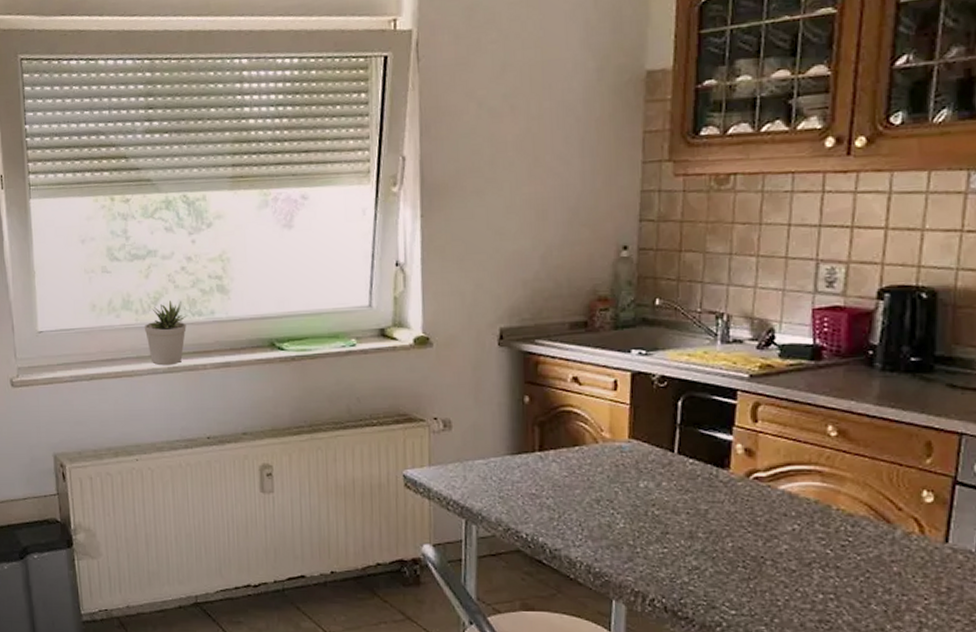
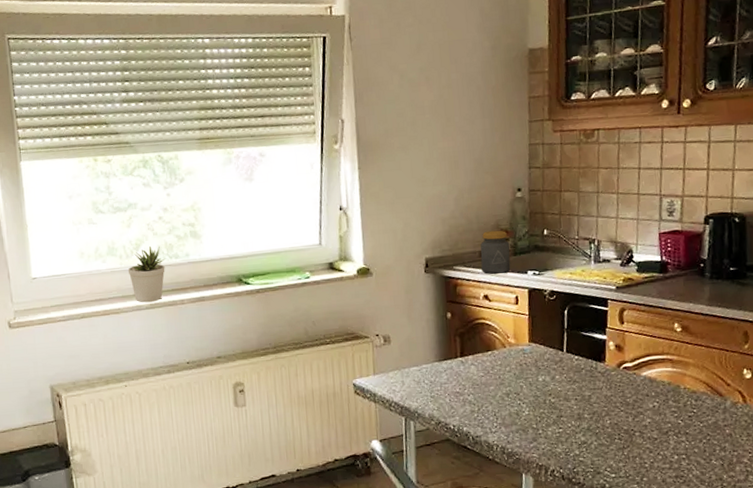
jar: none [570,297,610,351] -> present [480,230,511,274]

